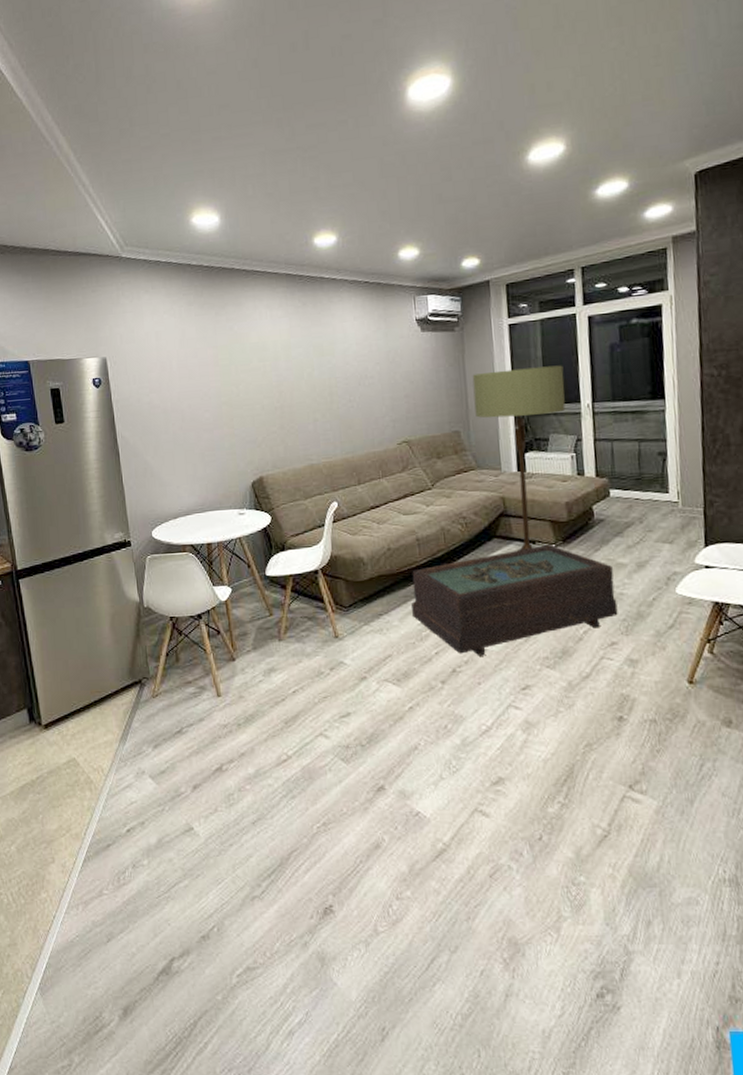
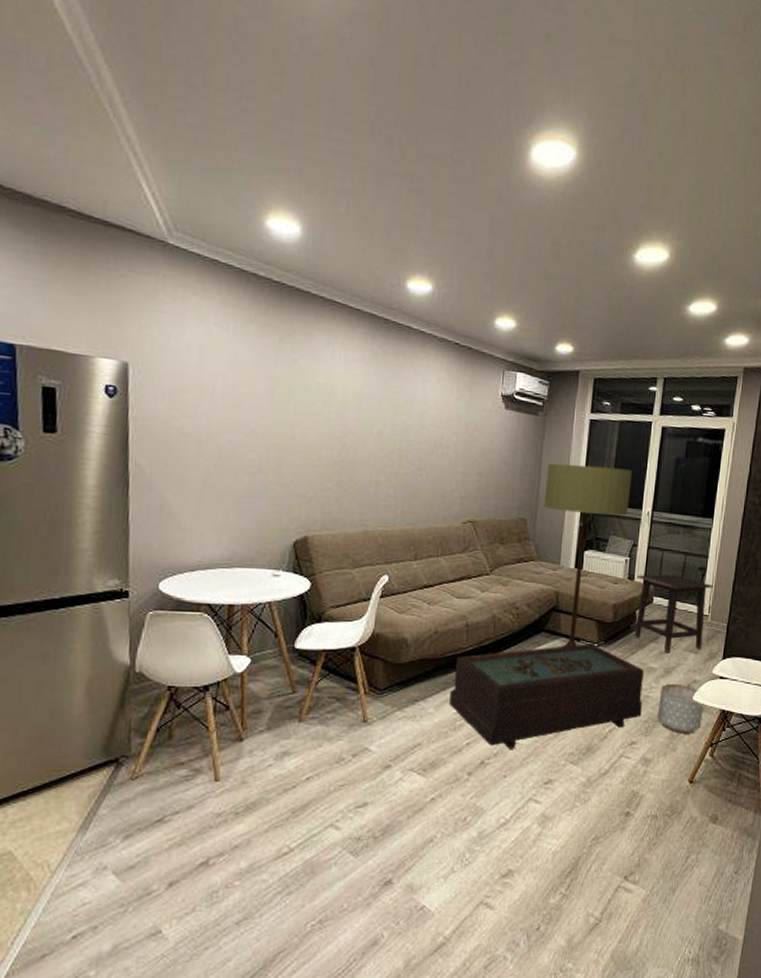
side table: none [586,463,680,547] -> present [634,574,714,653]
planter: none [635,577,692,631] -> present [658,683,703,734]

